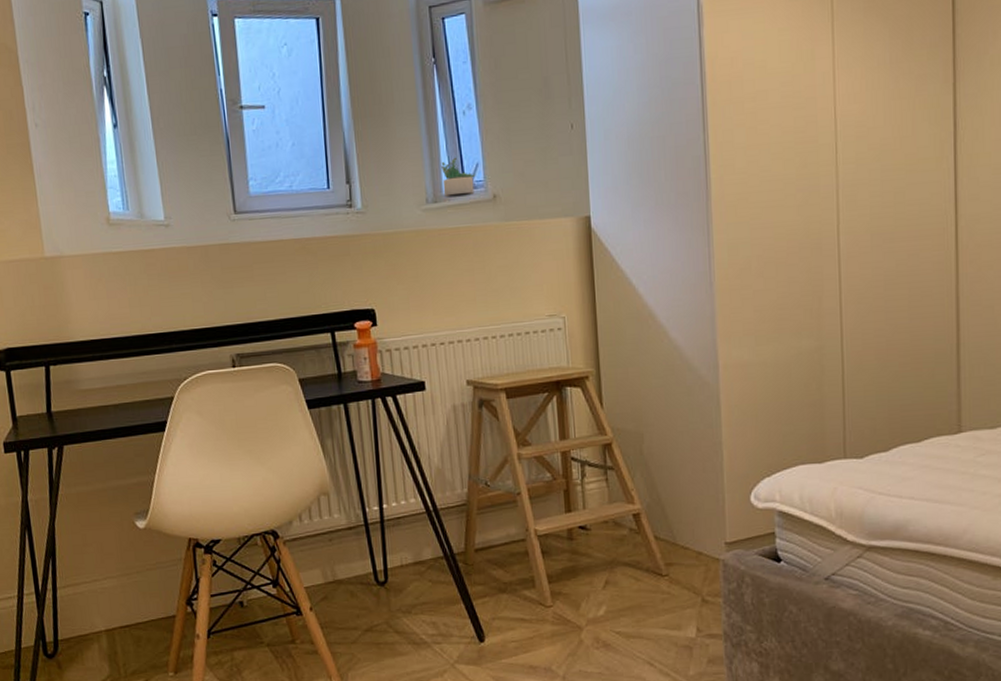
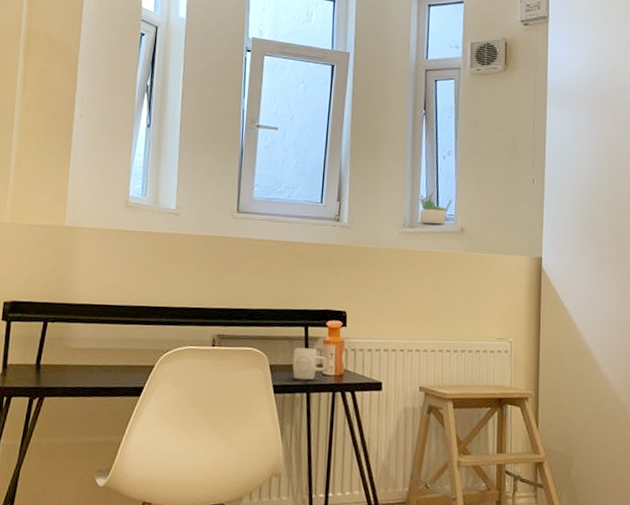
mug: none [322,354,362,391] -> present [292,347,327,380]

